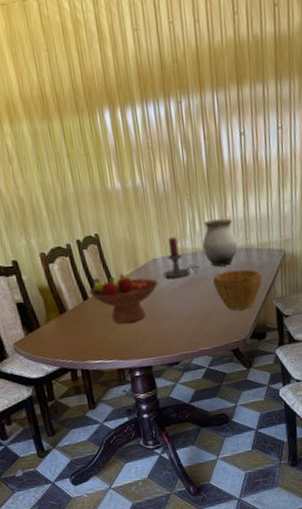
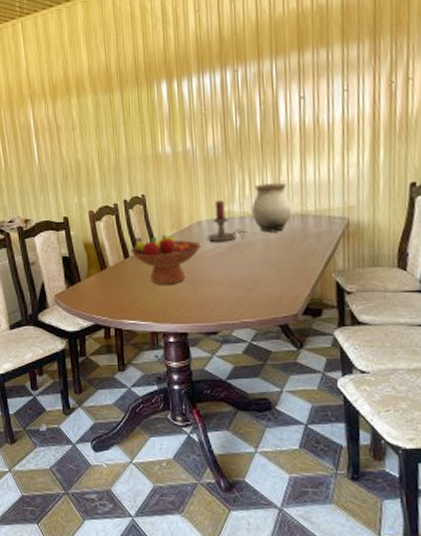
bowl: present [213,269,262,311] -> none [262,237,320,282]

